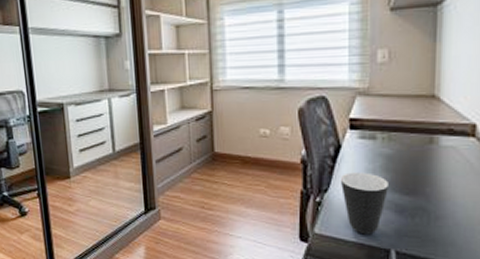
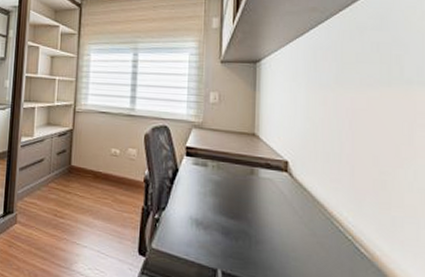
mug: present [340,172,388,235] -> none [176,194,217,253]

